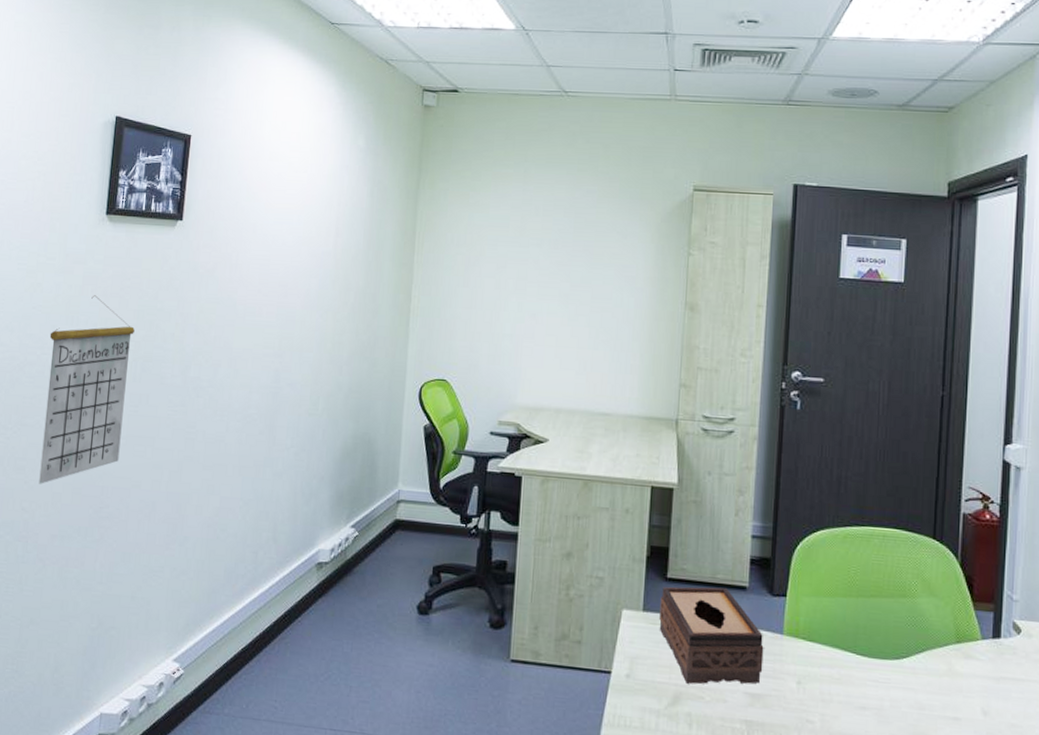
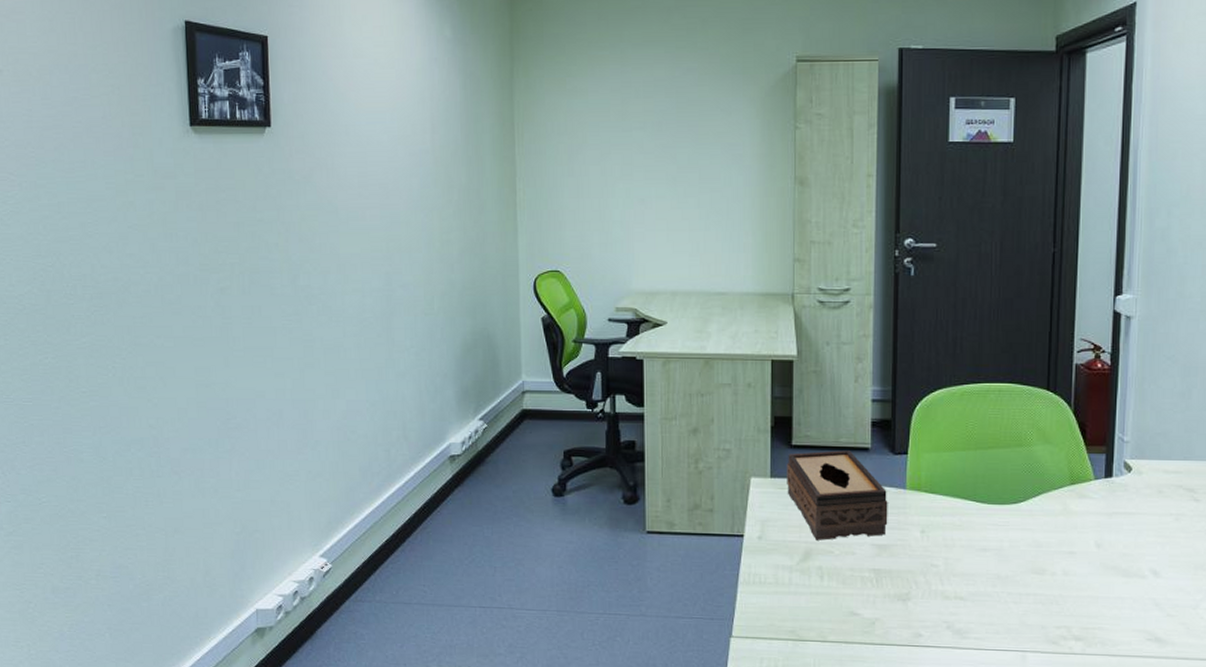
calendar: present [39,295,135,484] -> none [150,210,239,401]

